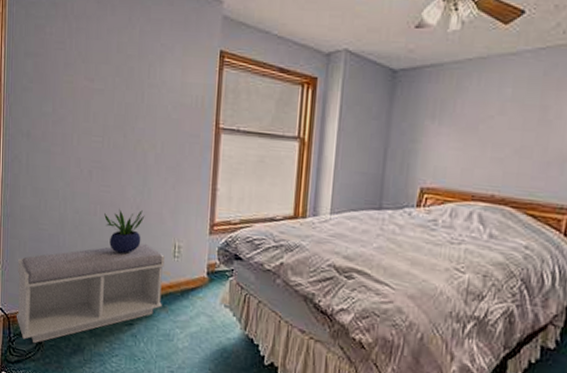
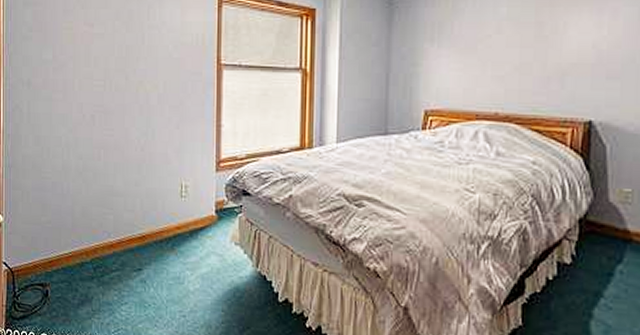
bench: present [16,244,165,343] -> none [20,186,171,296]
potted plant: present [104,209,145,253] -> none [108,152,150,197]

